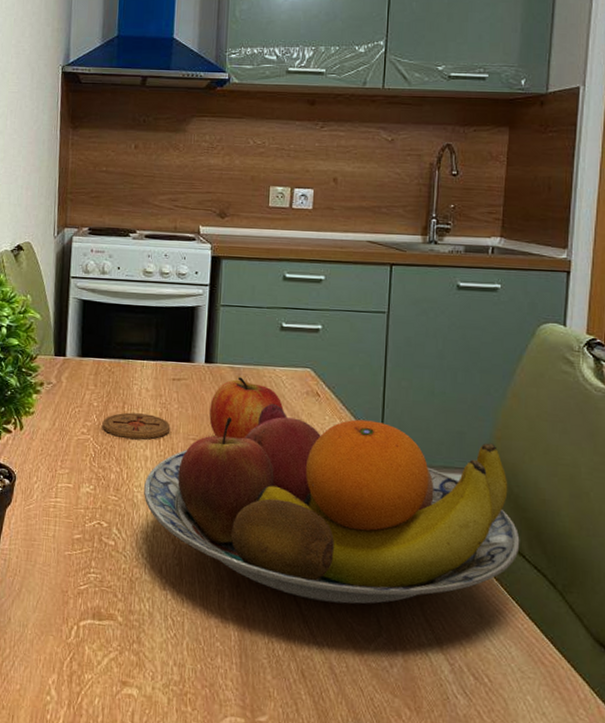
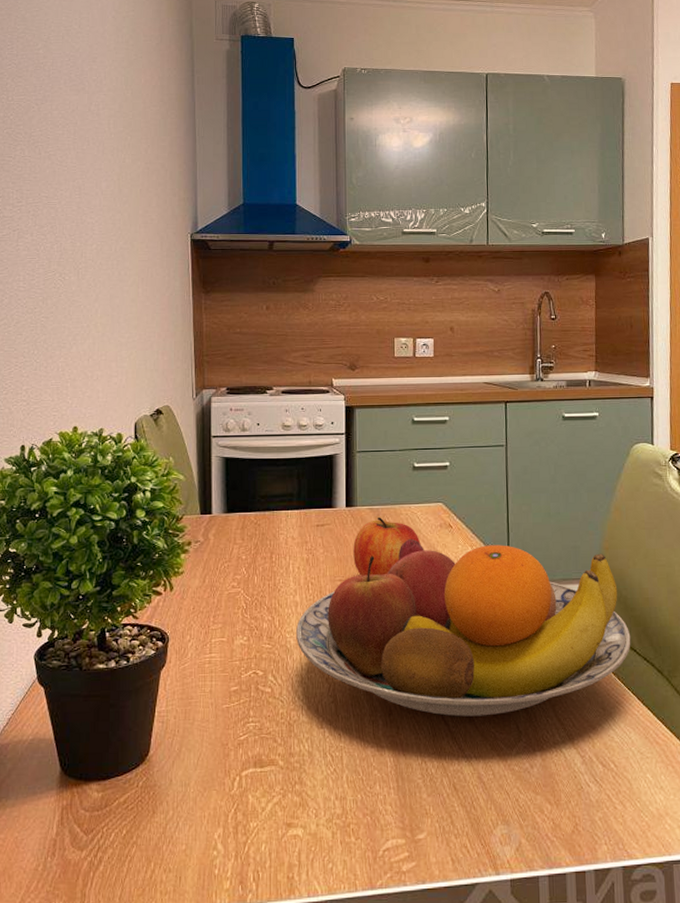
coaster: present [102,412,171,440] -> none [252,561,318,587]

